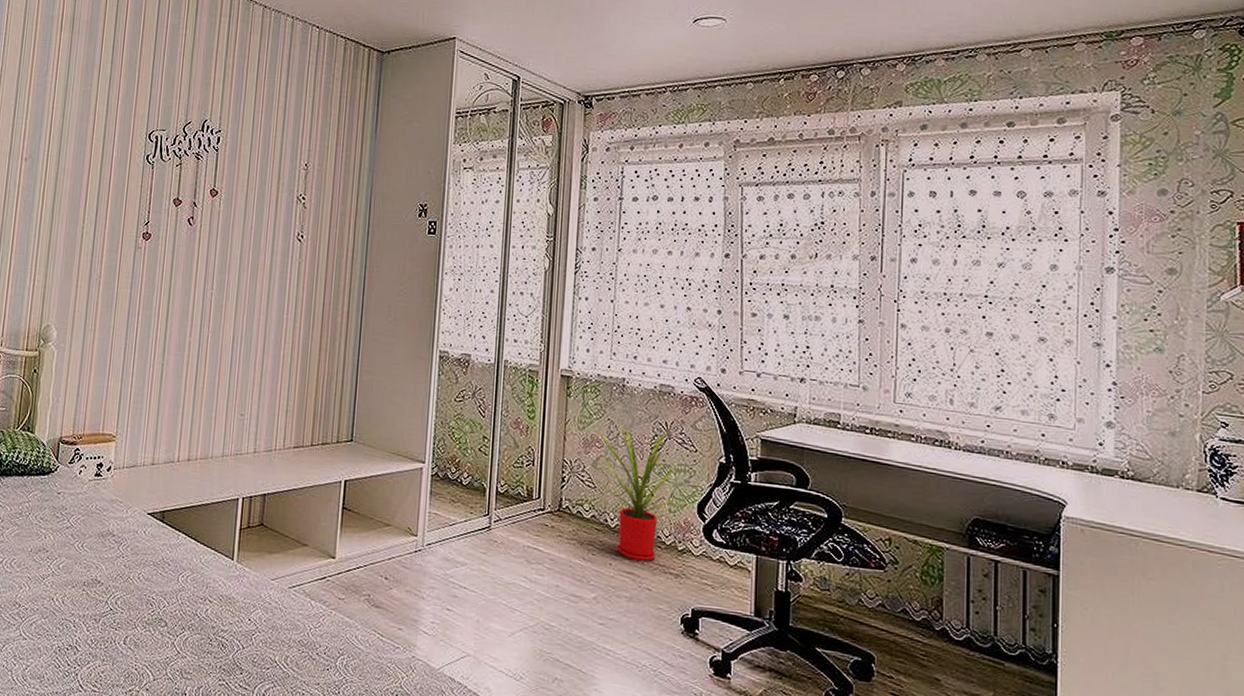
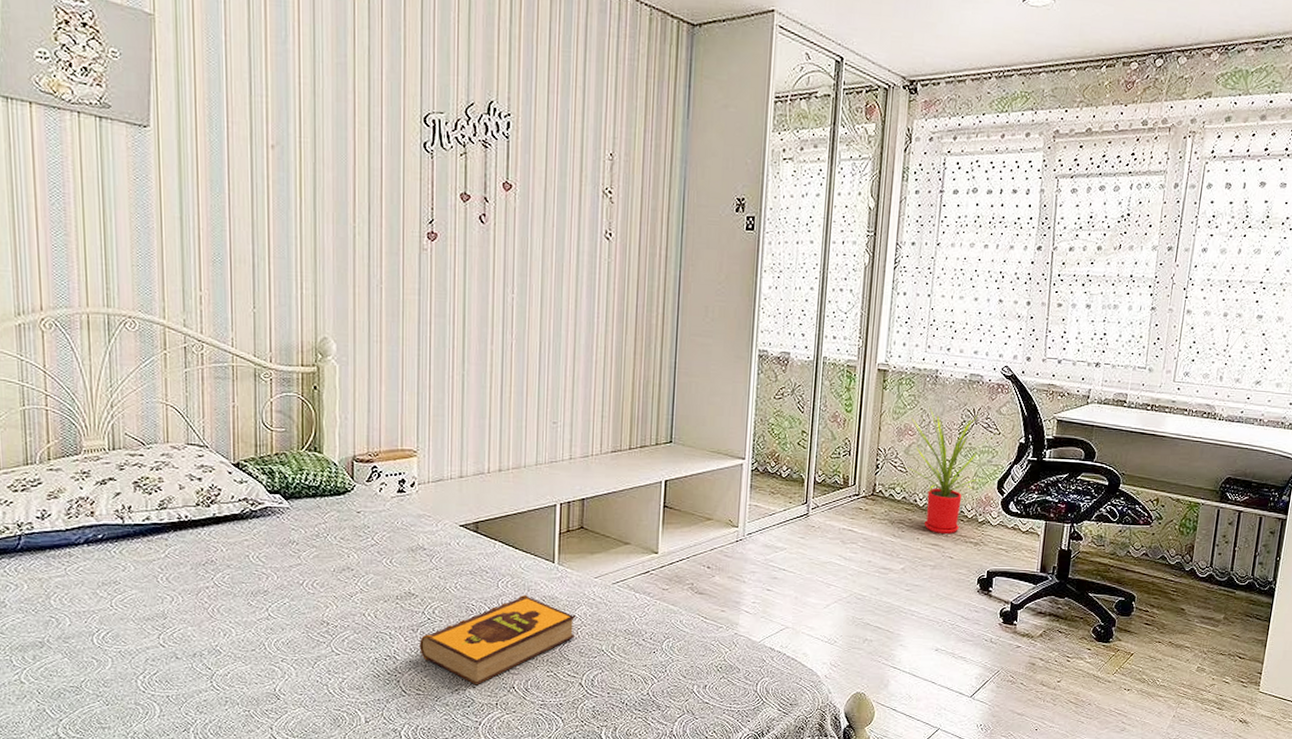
hardback book: none [99,592,251,688] -> present [419,595,576,686]

